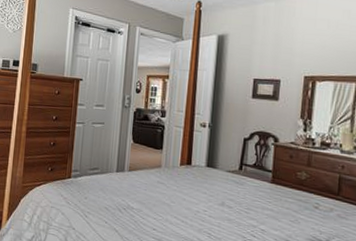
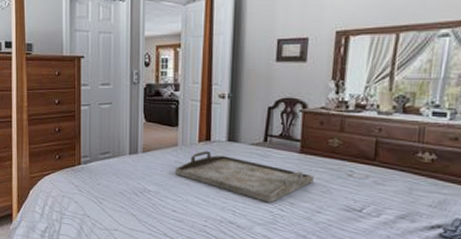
serving tray: none [157,173,284,228] -> present [175,150,314,203]

